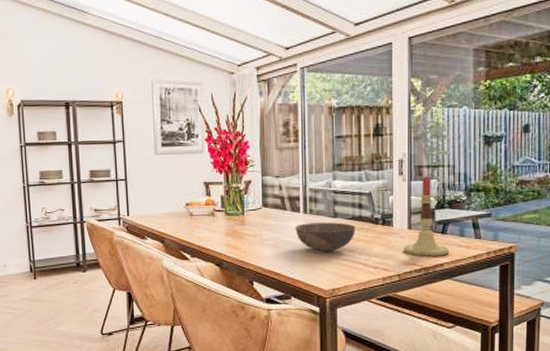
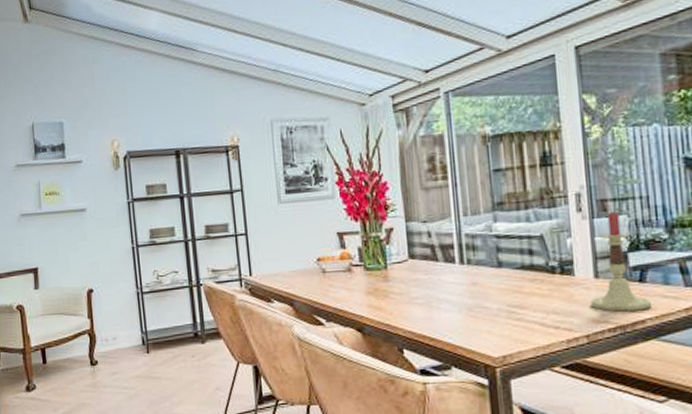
bowl: present [295,222,356,252] -> none [450,273,528,311]

